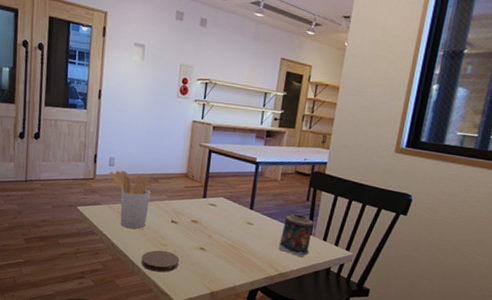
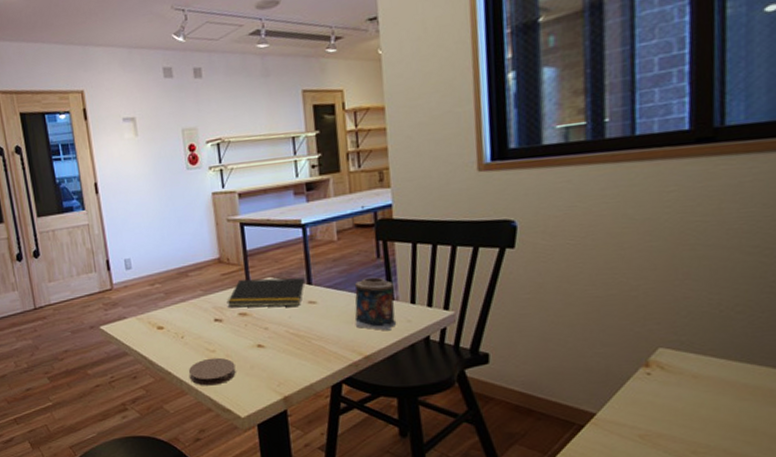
utensil holder: present [109,170,151,229] -> none [128,271,185,340]
notepad: none [184,194,249,224] -> present [227,277,305,308]

